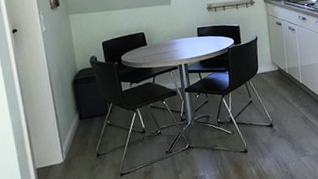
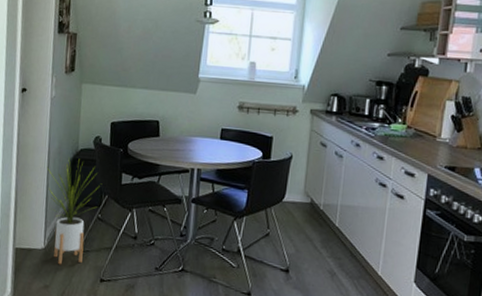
house plant: none [51,78,105,172] -> present [46,157,103,265]

